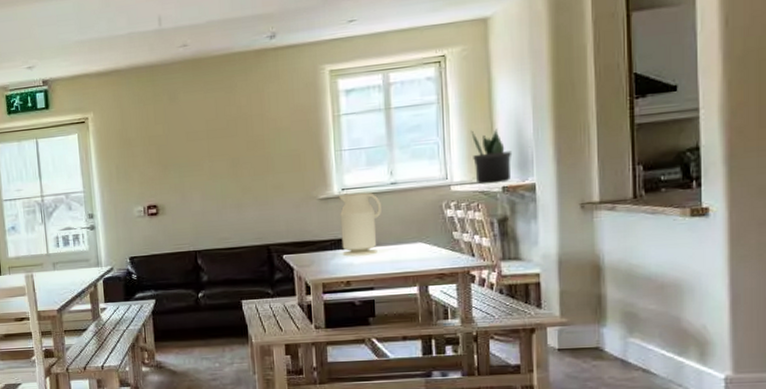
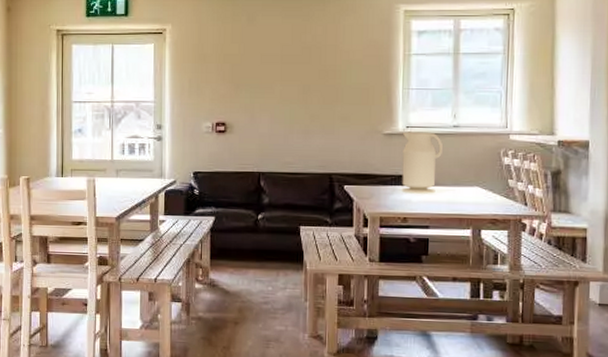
planter: present [471,129,513,185] -> none [532,83,570,137]

